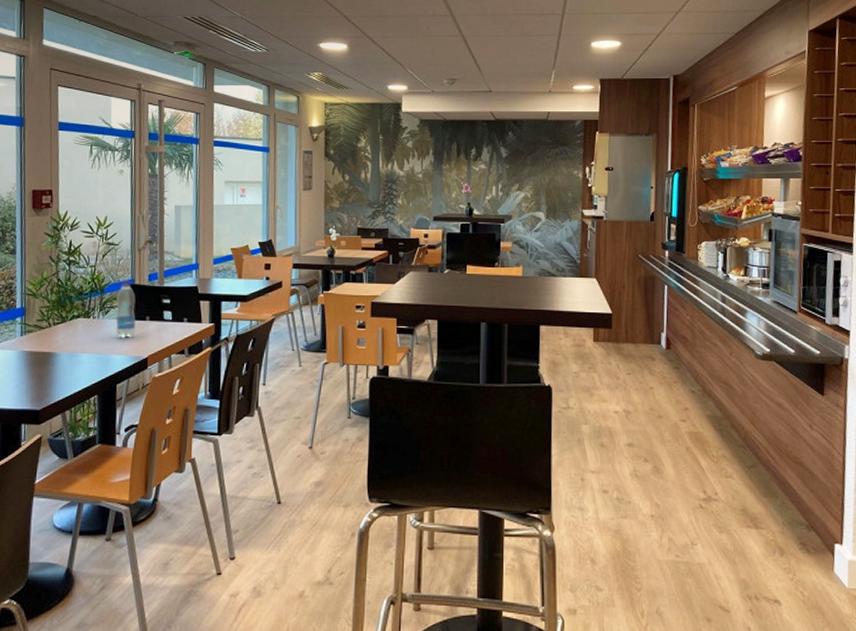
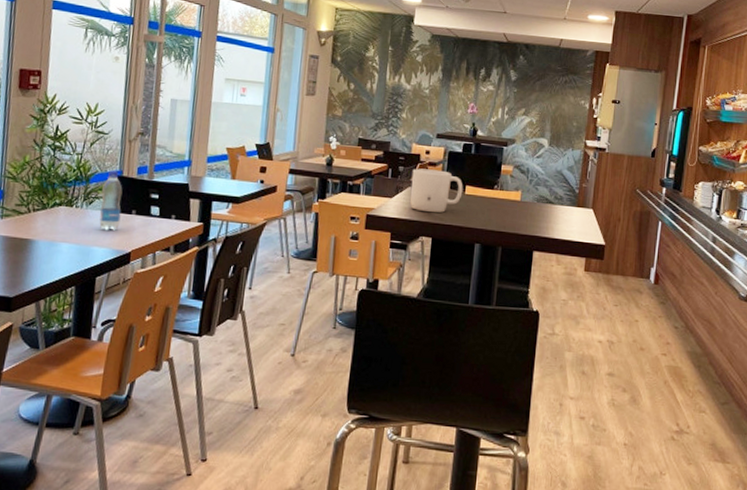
mug: none [412,252,464,295] -> present [409,168,463,213]

